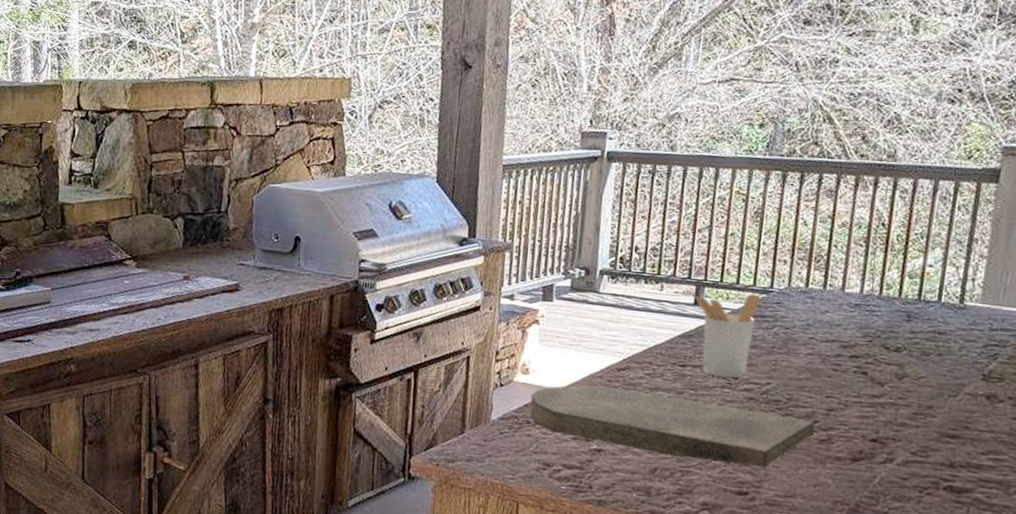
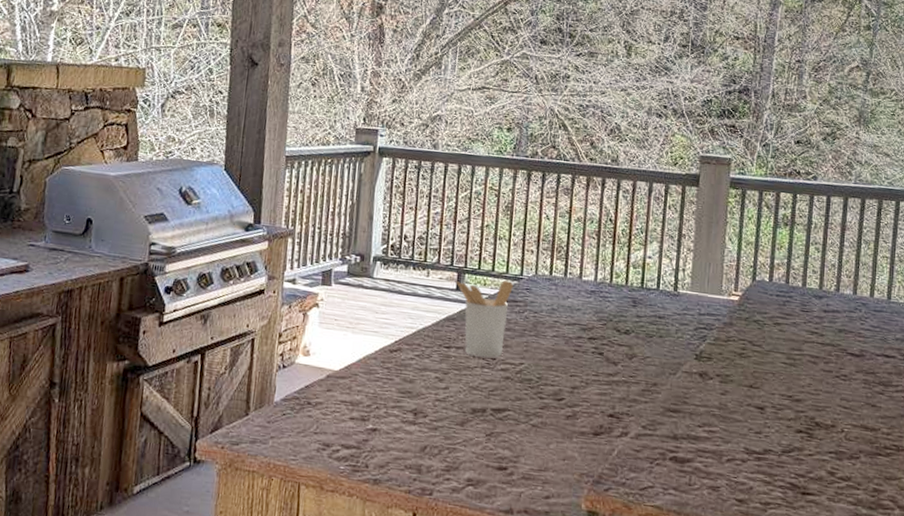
cutting board: present [529,385,816,468] -> none [310,366,562,444]

